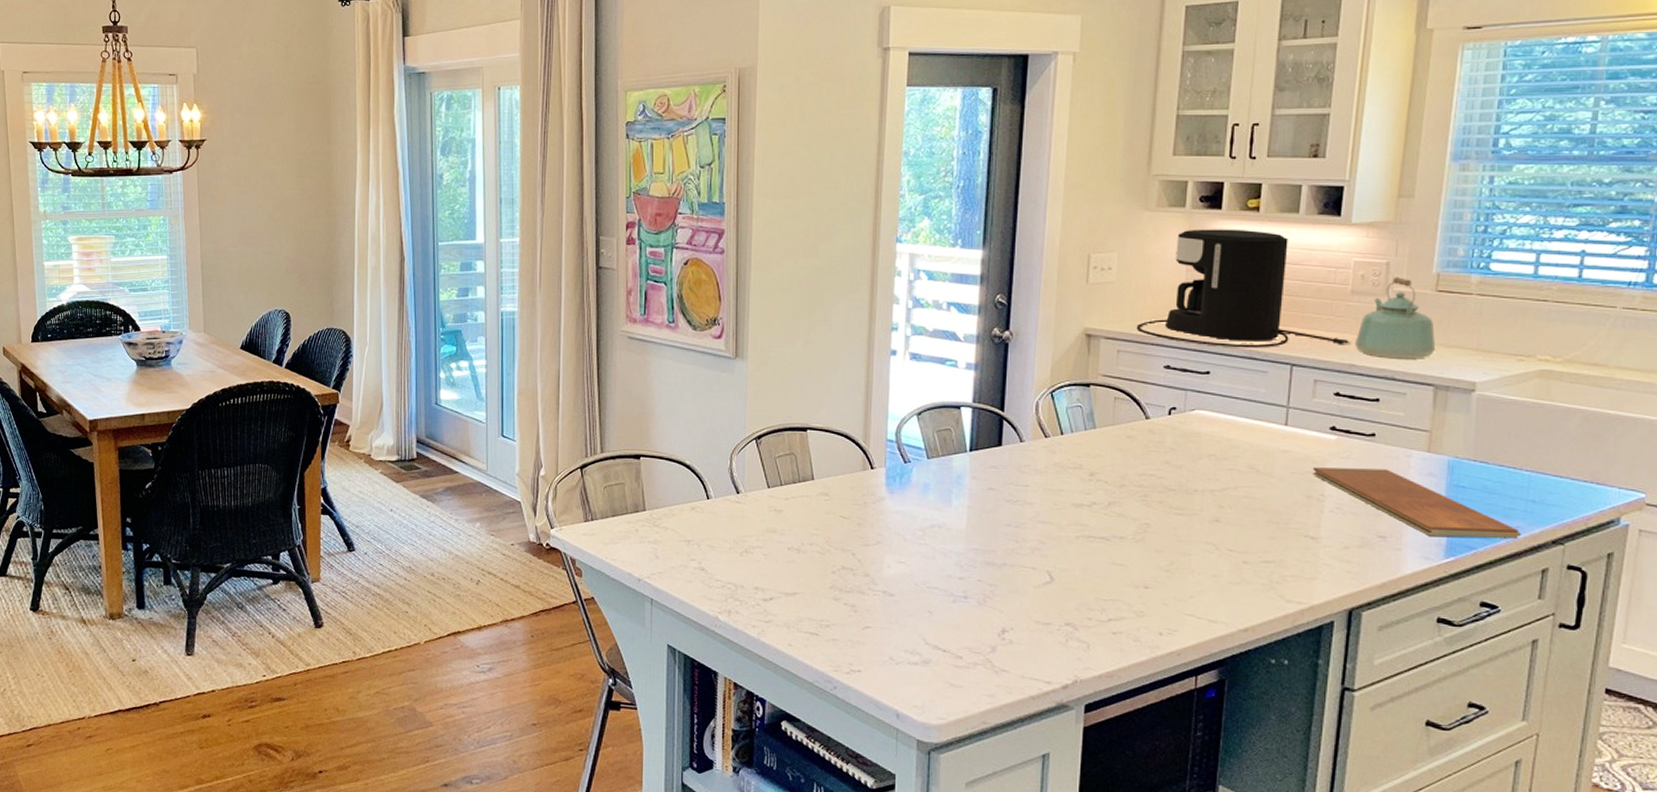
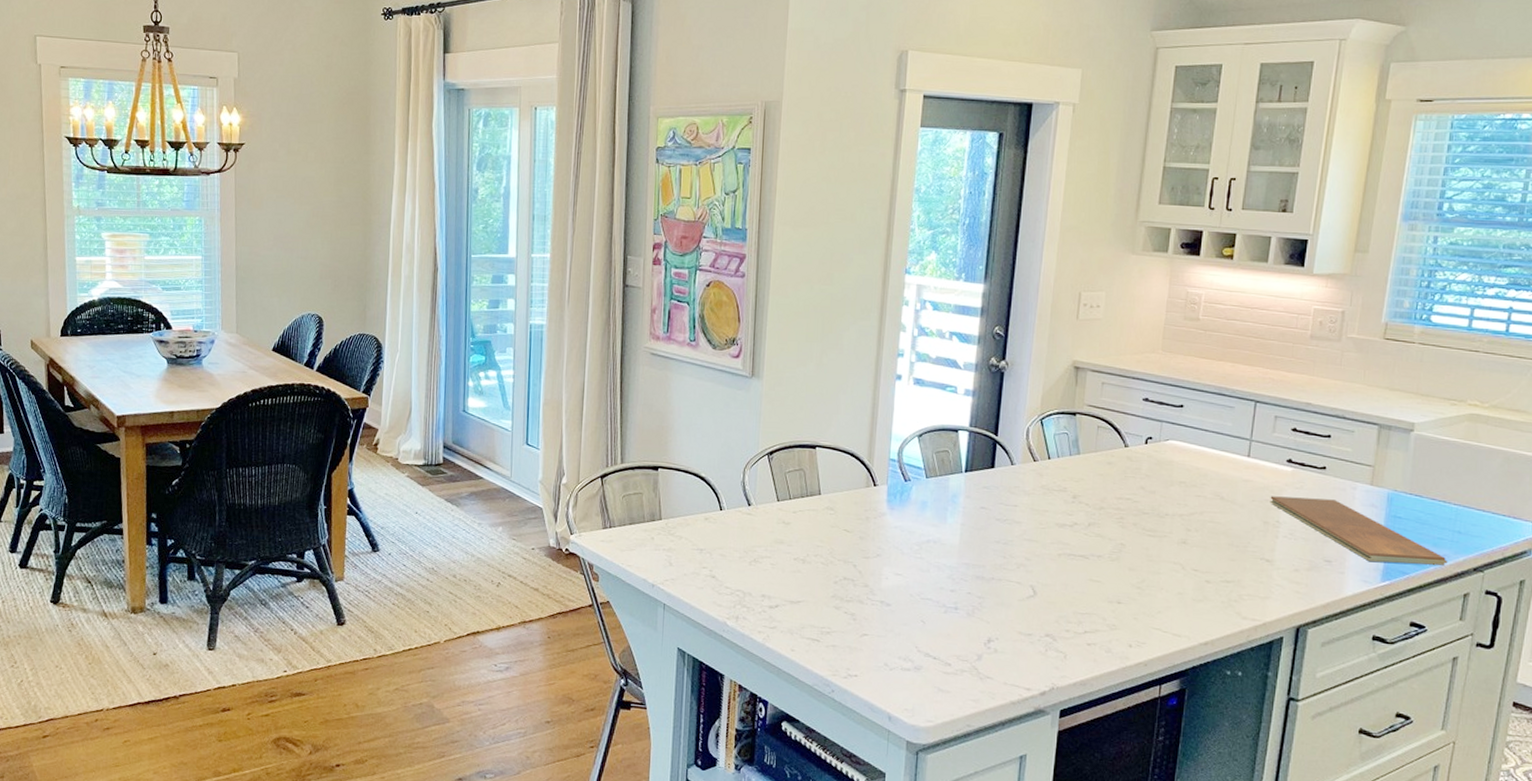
coffee maker: present [1136,229,1351,348] -> none [1119,273,1308,385]
kettle: present [1354,277,1435,359] -> none [1311,325,1381,400]

